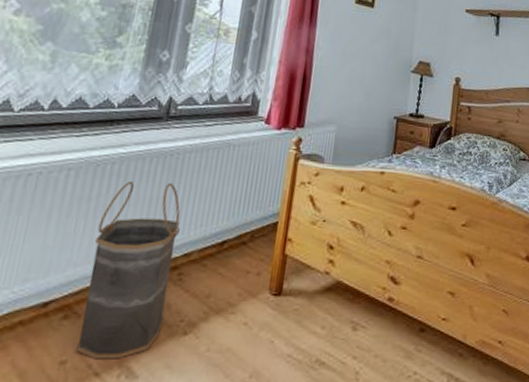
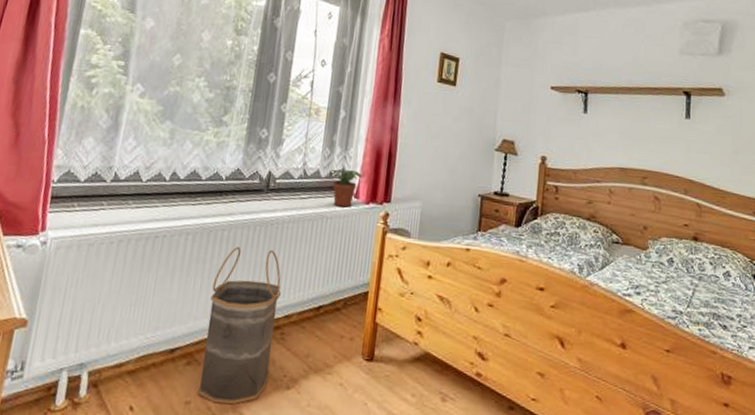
potted plant: none [237,93,274,134] -> present [328,169,362,208]

